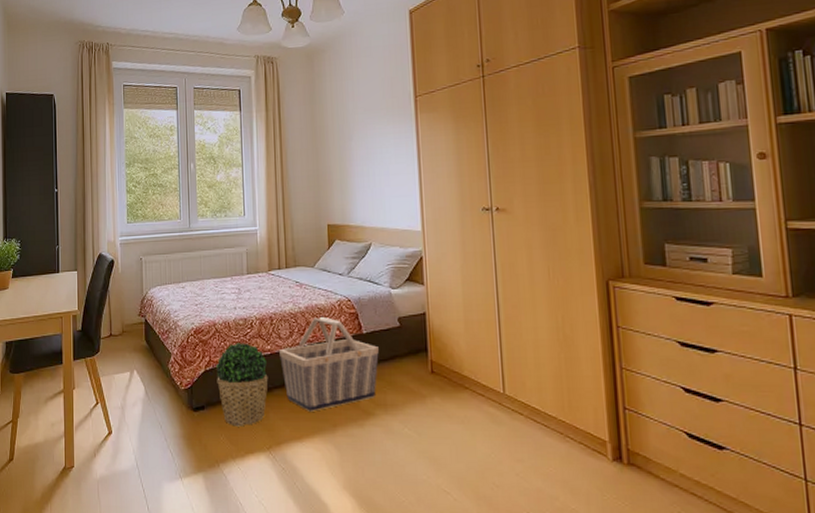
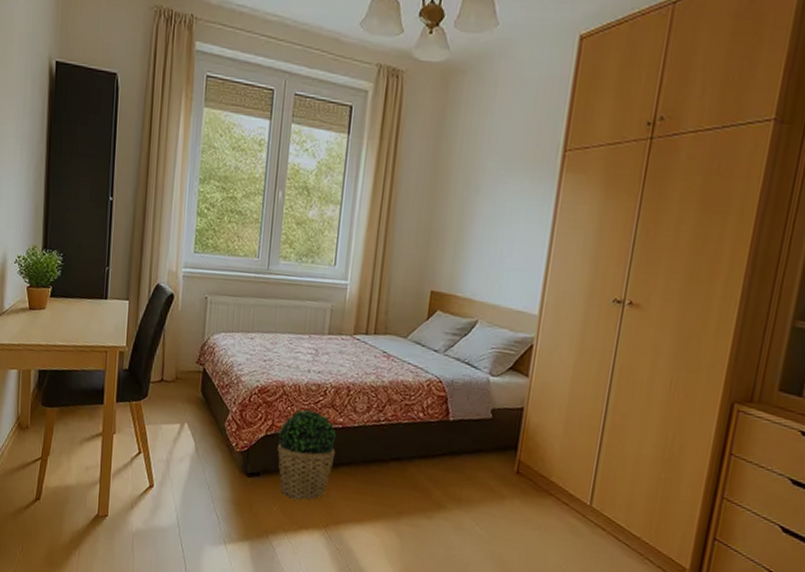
basket: present [279,316,379,412] -> none [351,394,464,496]

